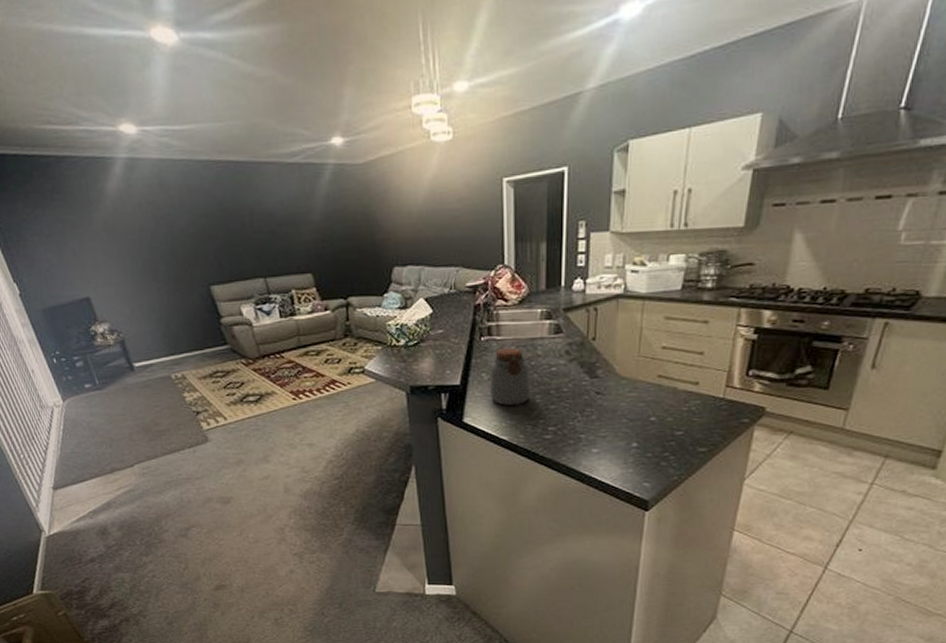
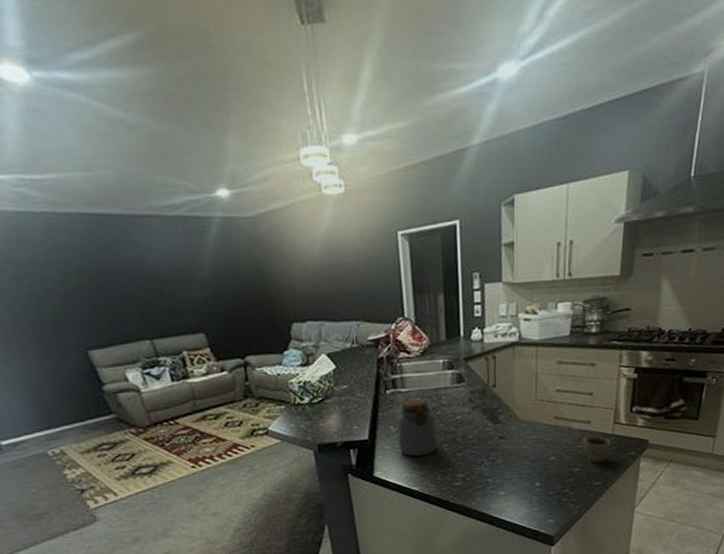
cup: none [688,399,721,428] -> present [583,436,611,463]

